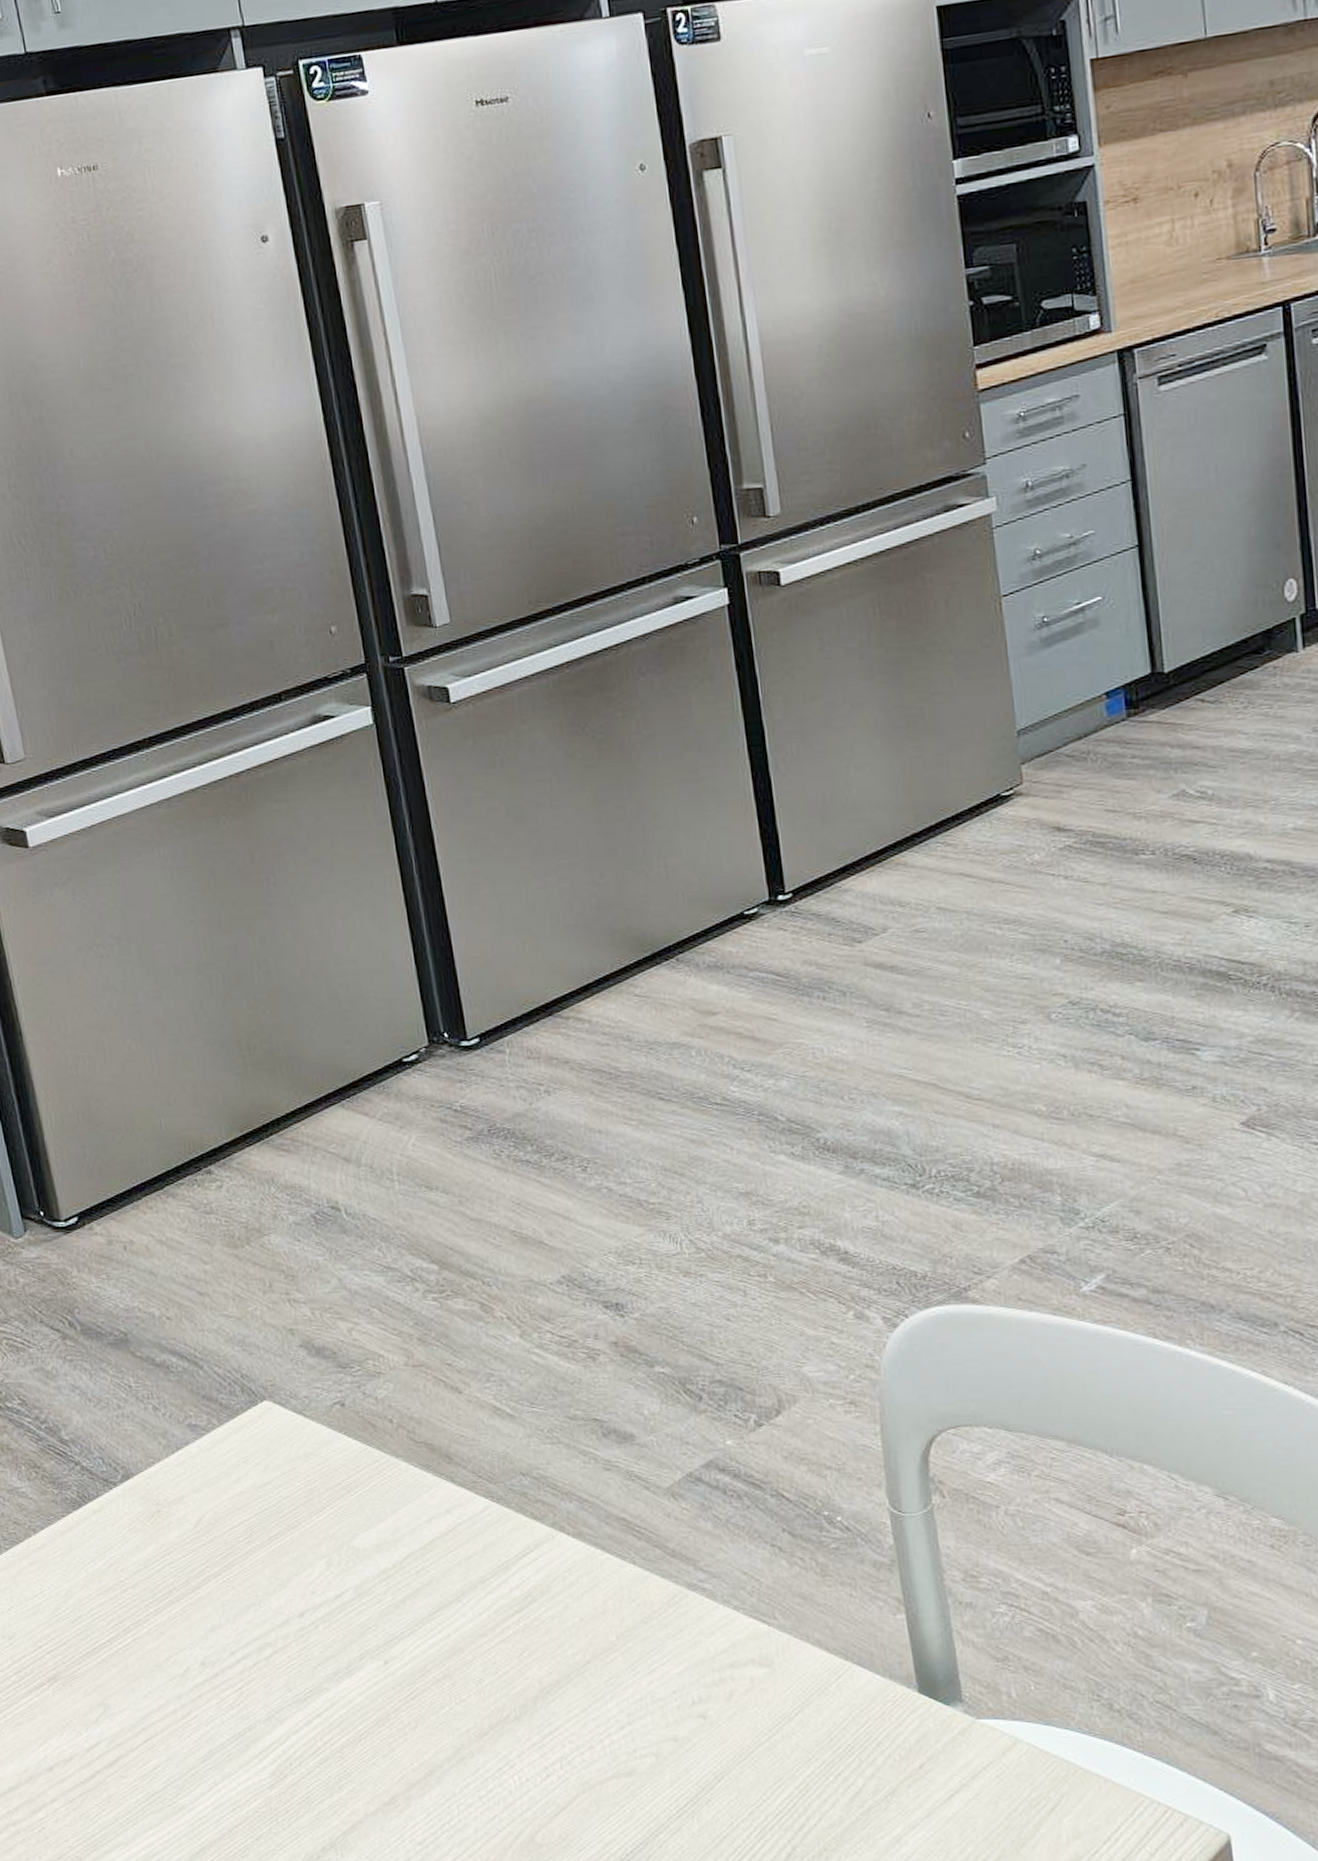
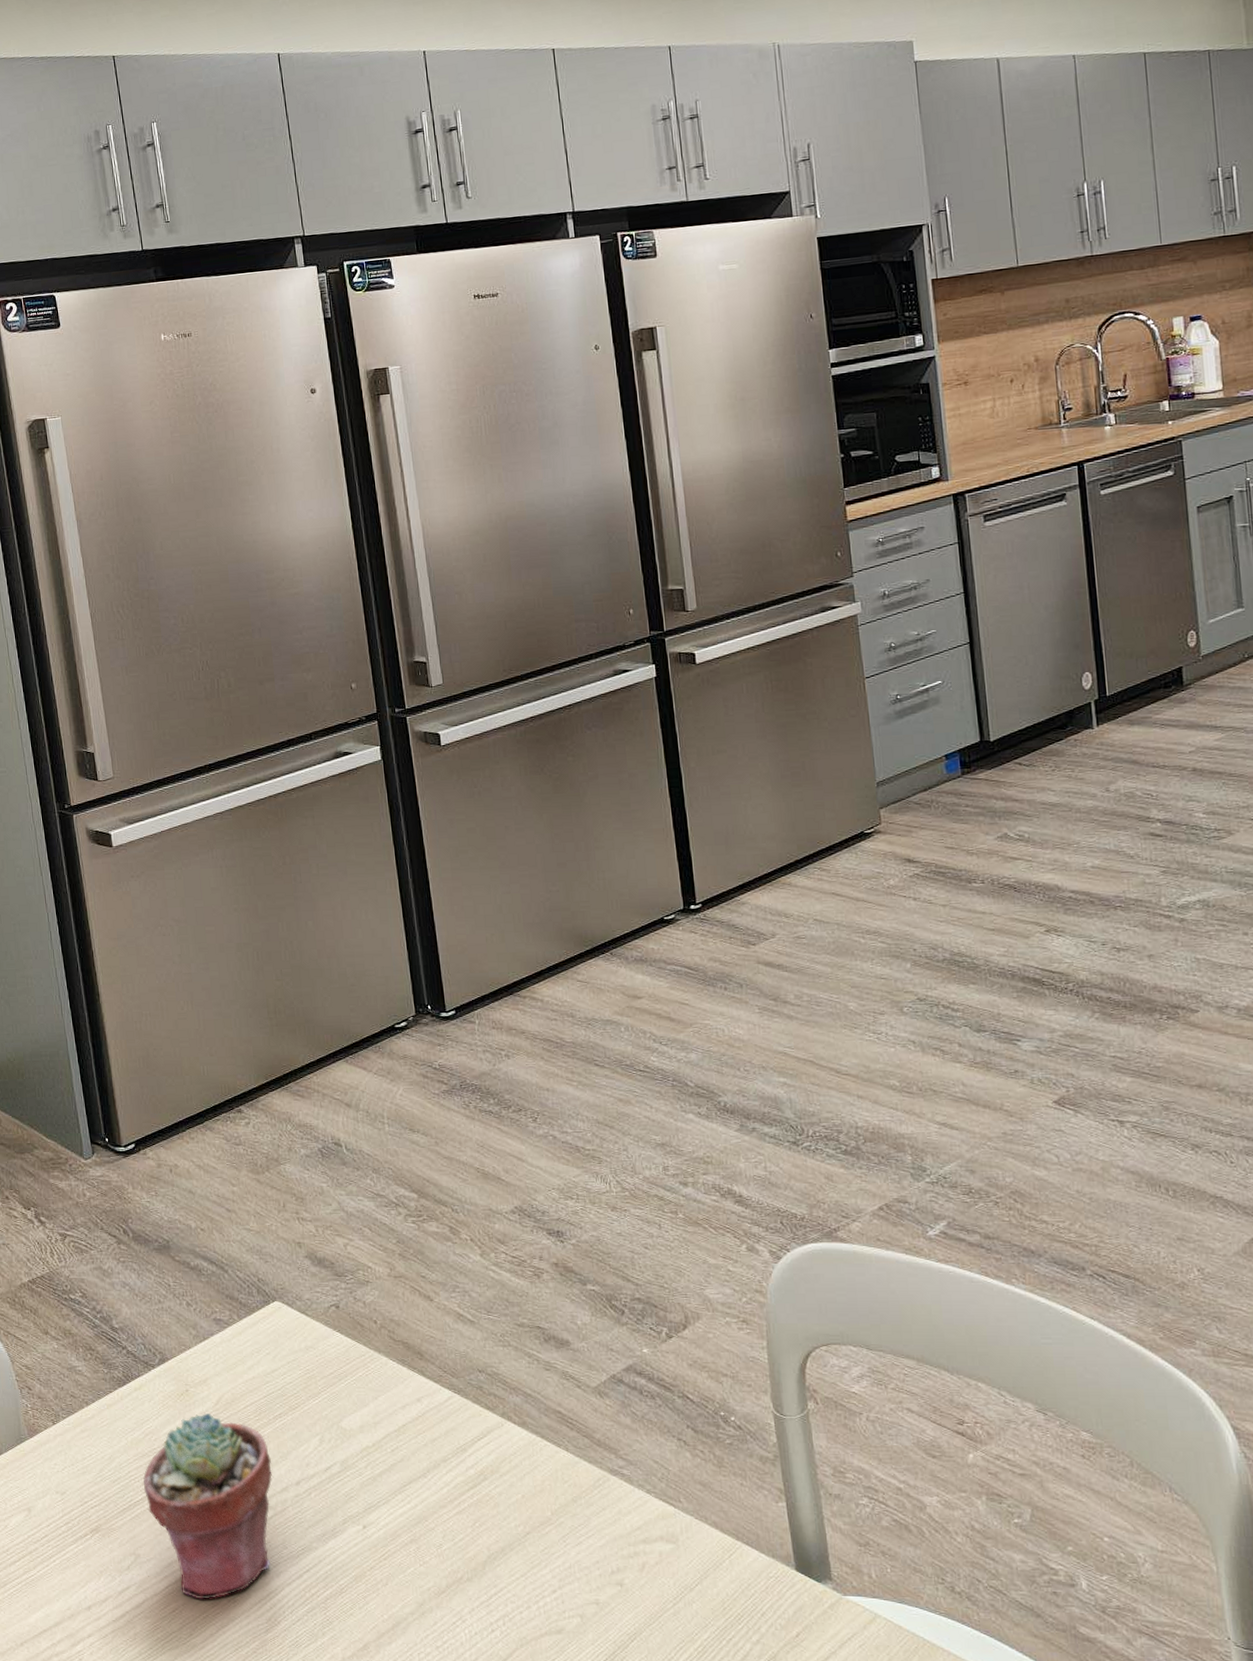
potted succulent: none [109,1536,271,1754] -> present [143,1412,273,1600]

